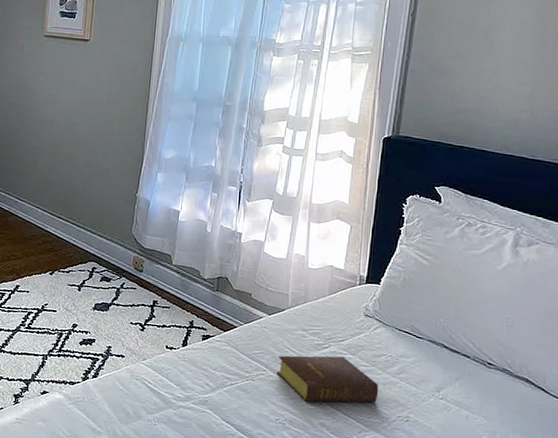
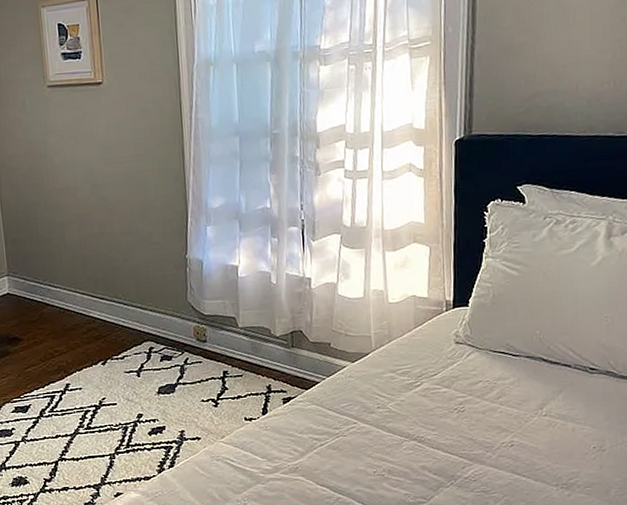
bible: present [276,355,379,403] -> none [368,392,479,448]

